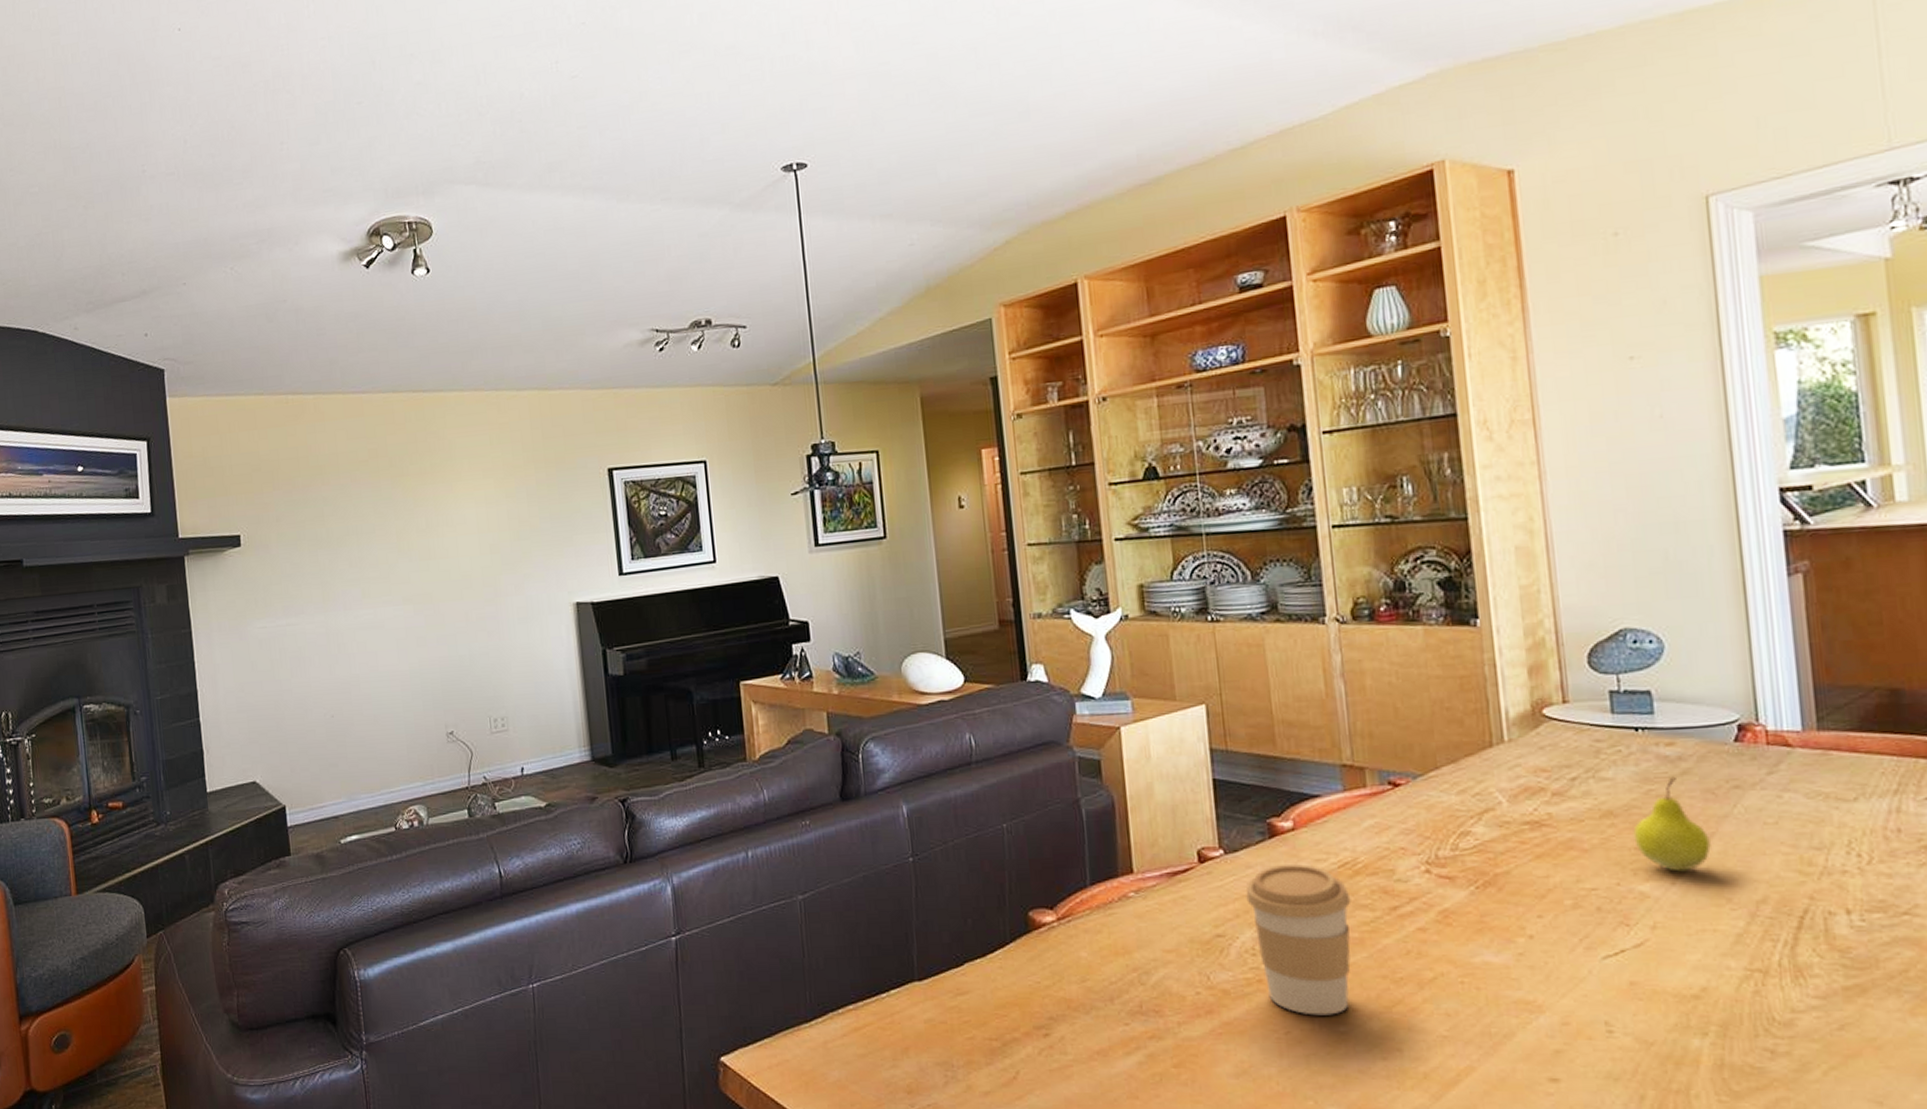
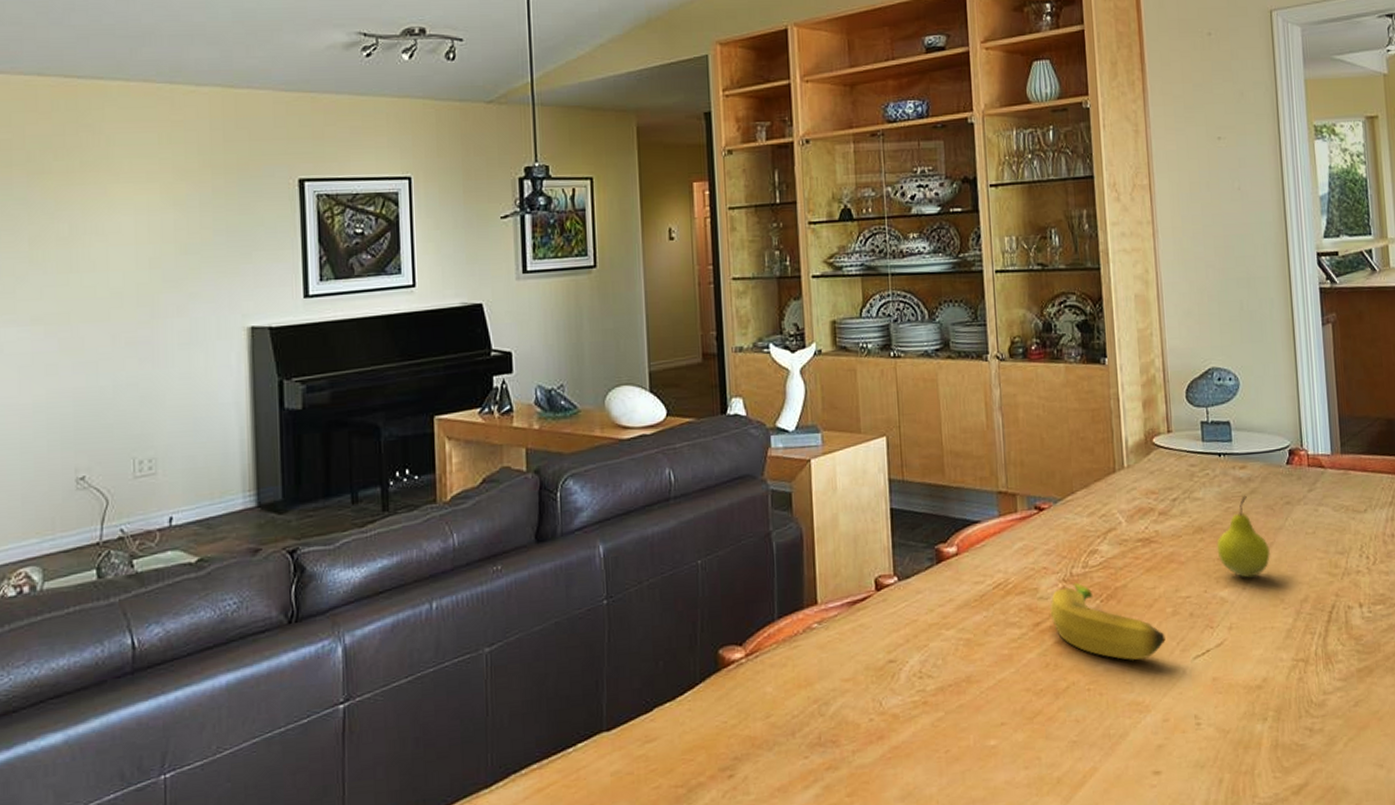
coffee cup: present [1246,864,1351,1016] -> none [915,587,1003,732]
banana: none [1410,865,1564,954] -> present [1050,582,1166,660]

